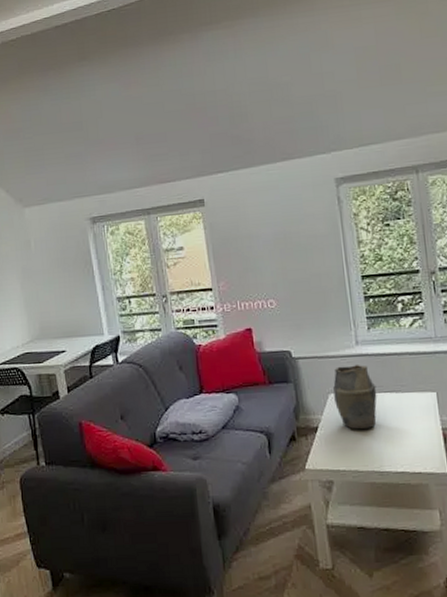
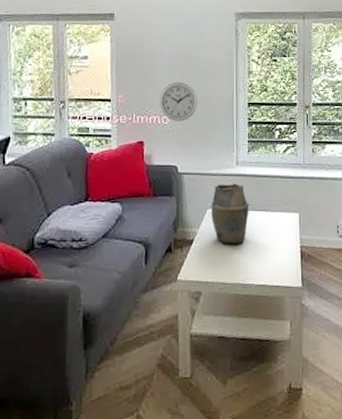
wall clock: none [262,261,305,304] -> present [159,82,198,121]

